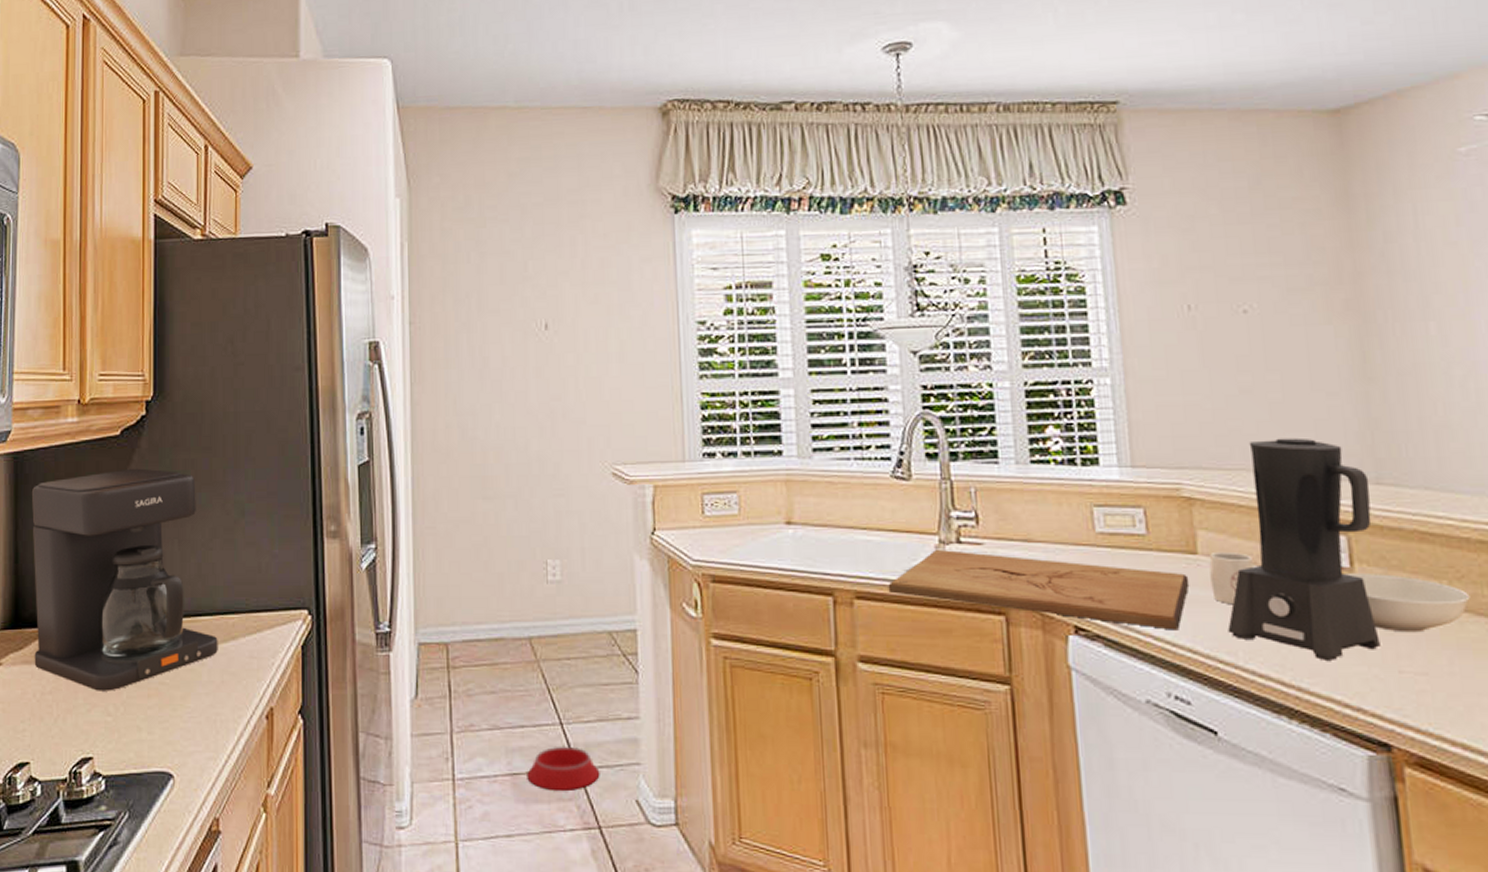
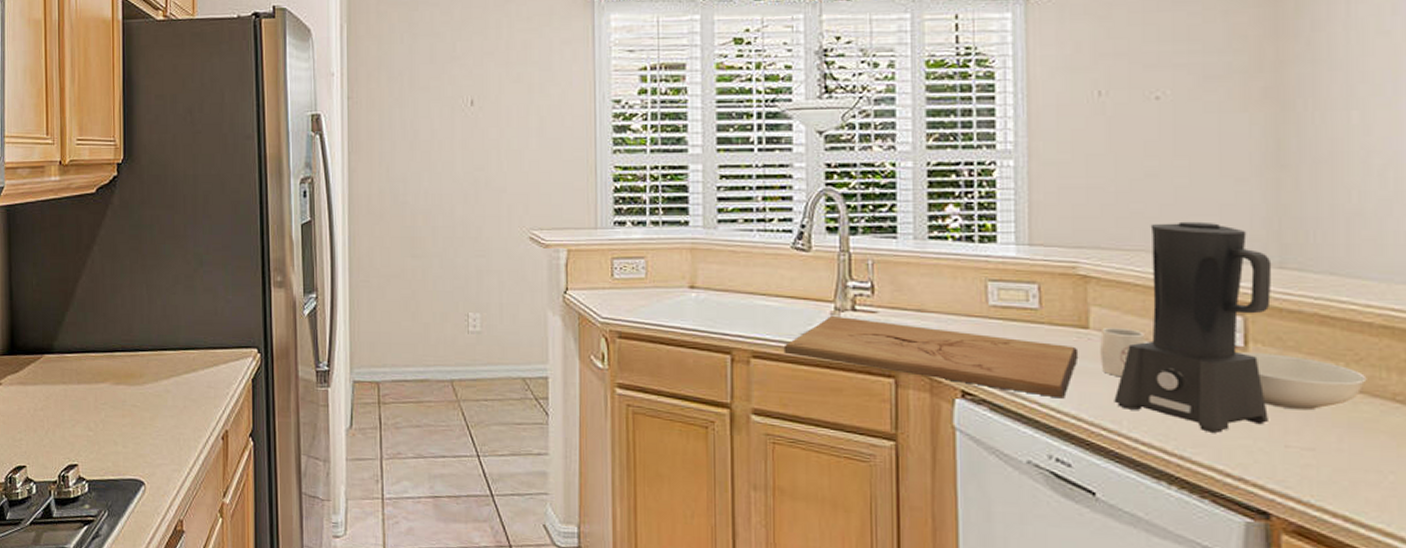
coffee maker: present [31,468,218,691] -> none [22,222,181,411]
pet bowl: present [527,746,600,790] -> none [447,475,512,513]

